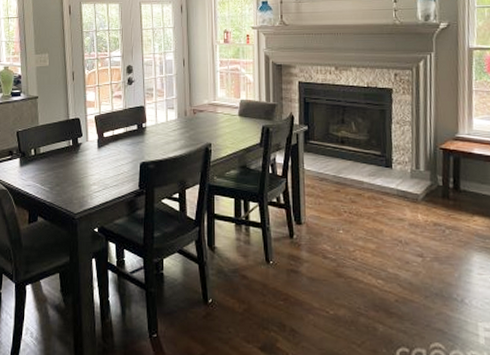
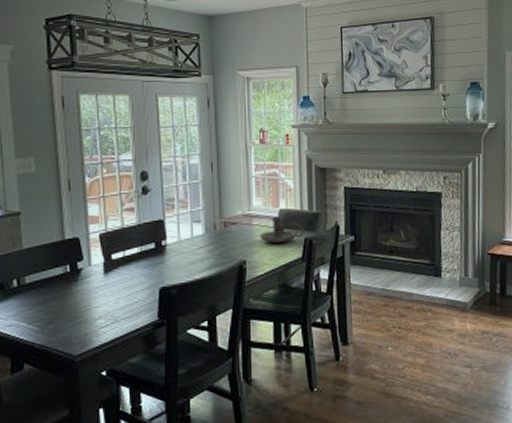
candle holder: none [224,106,262,130] -> present [260,216,304,244]

